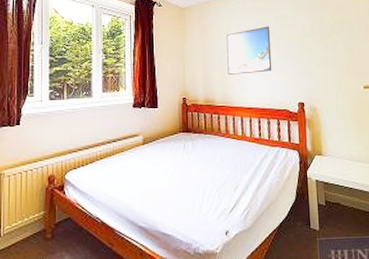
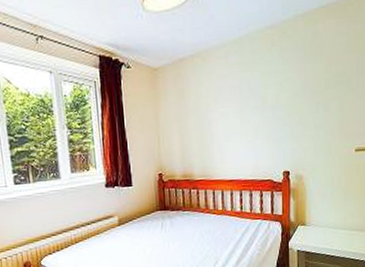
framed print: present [226,26,272,75] -> none [206,85,256,145]

